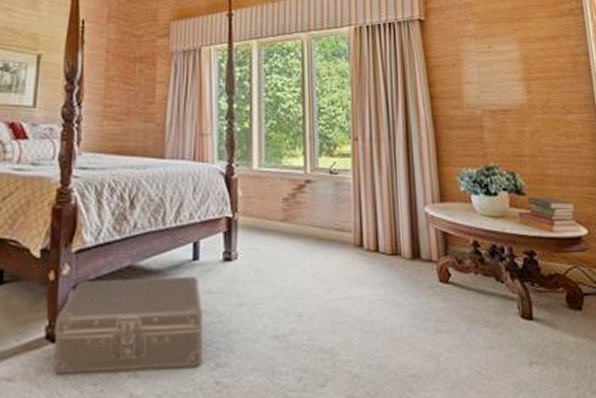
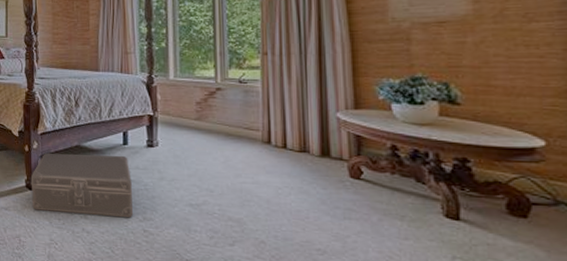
books: present [518,196,580,233] -> none [449,106,535,144]

